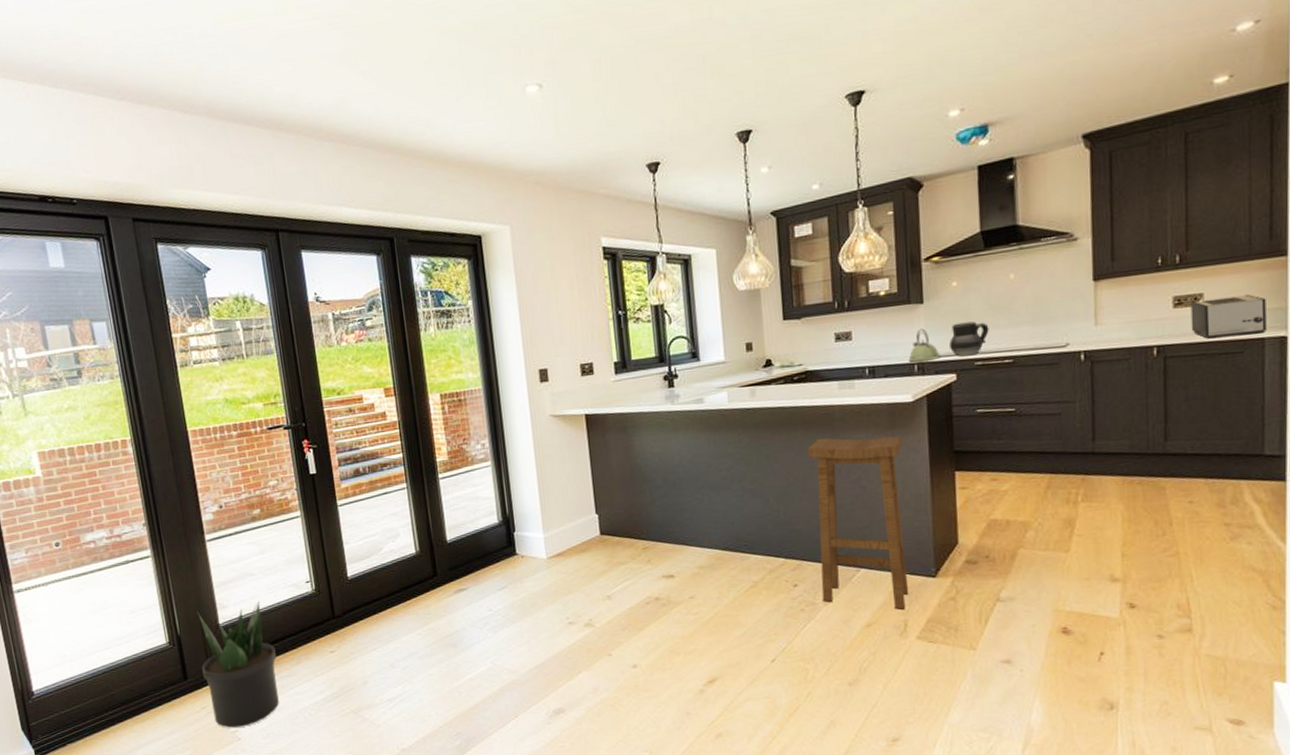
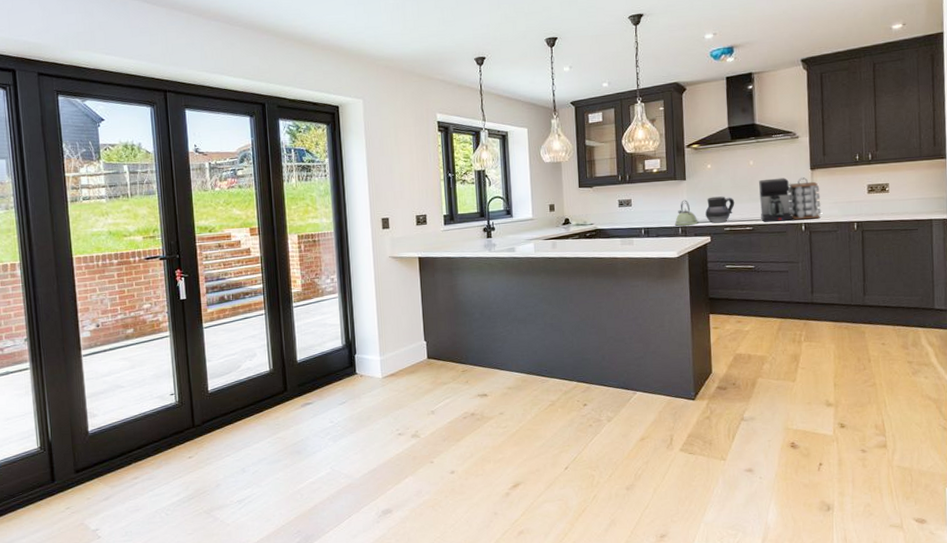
planter: present [197,601,279,728] -> none [69,410,139,527]
bar stool: present [808,436,909,610] -> none [596,283,674,426]
coffee maker: none [1022,293,1067,353] -> present [759,178,792,223]
spice rack: none [1061,291,1108,348] -> present [787,177,821,220]
toaster: present [1190,294,1267,339] -> none [880,185,934,218]

